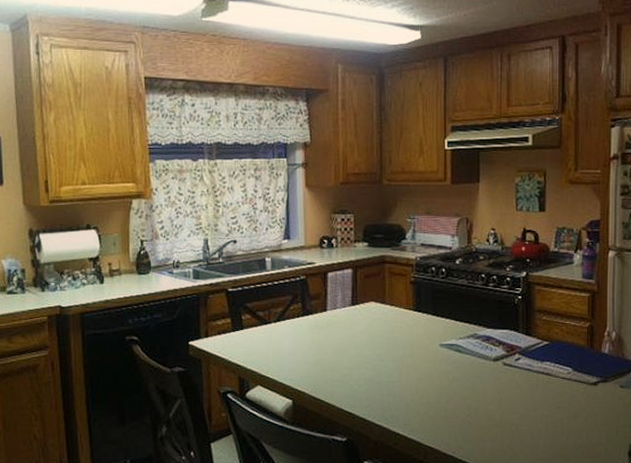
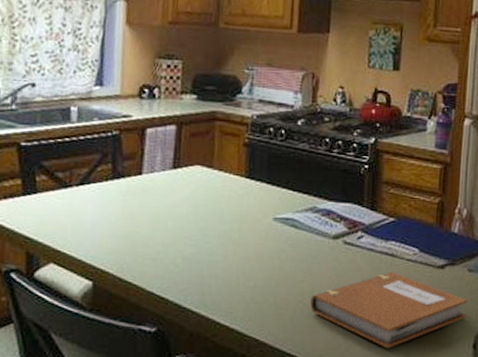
notebook: none [477,389,621,456] -> present [310,272,468,349]

